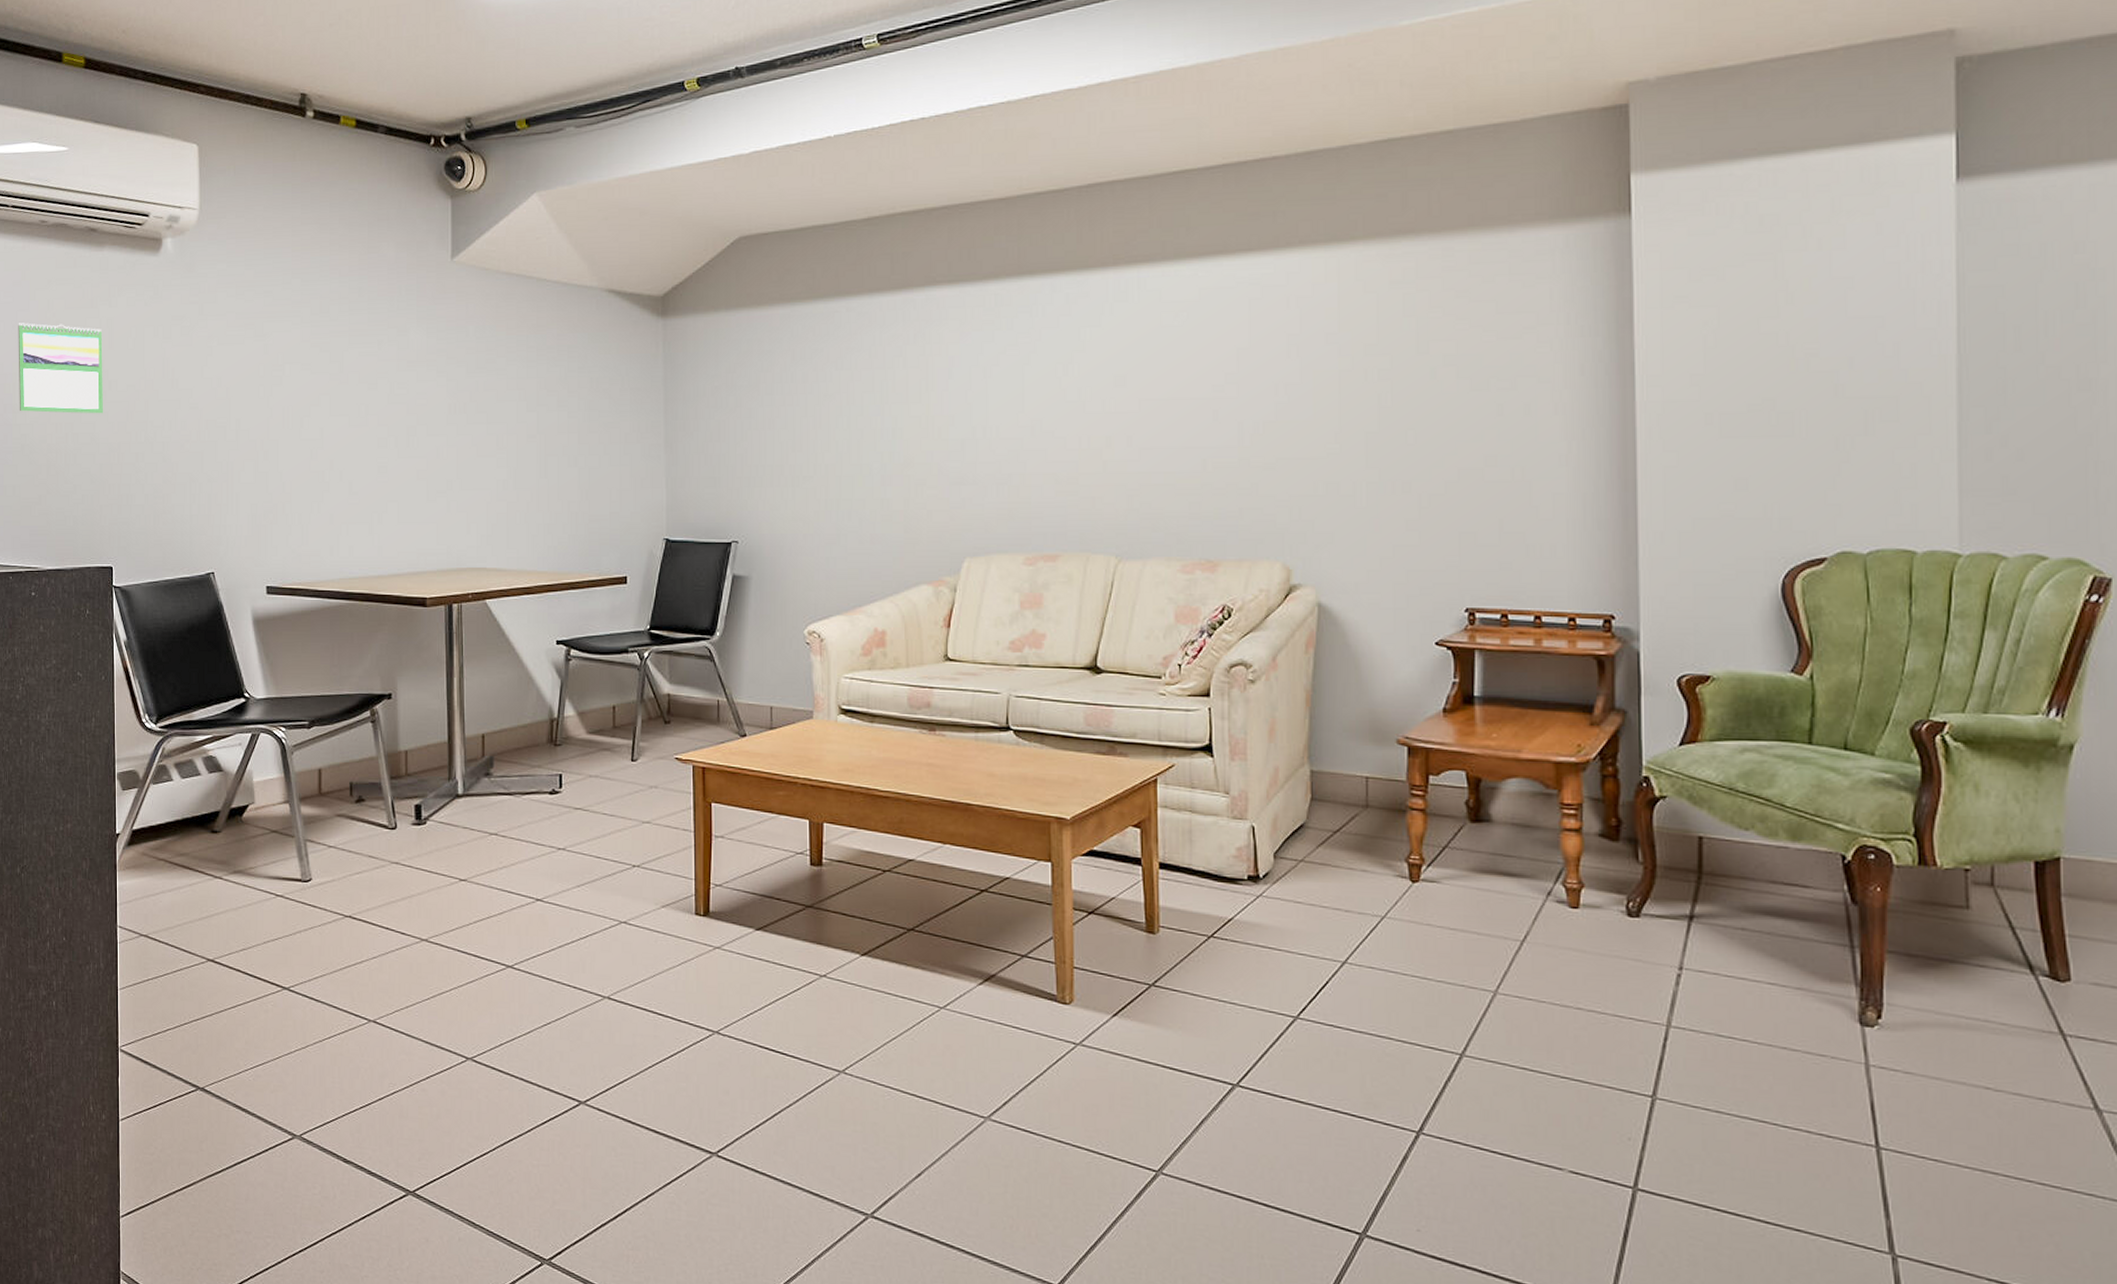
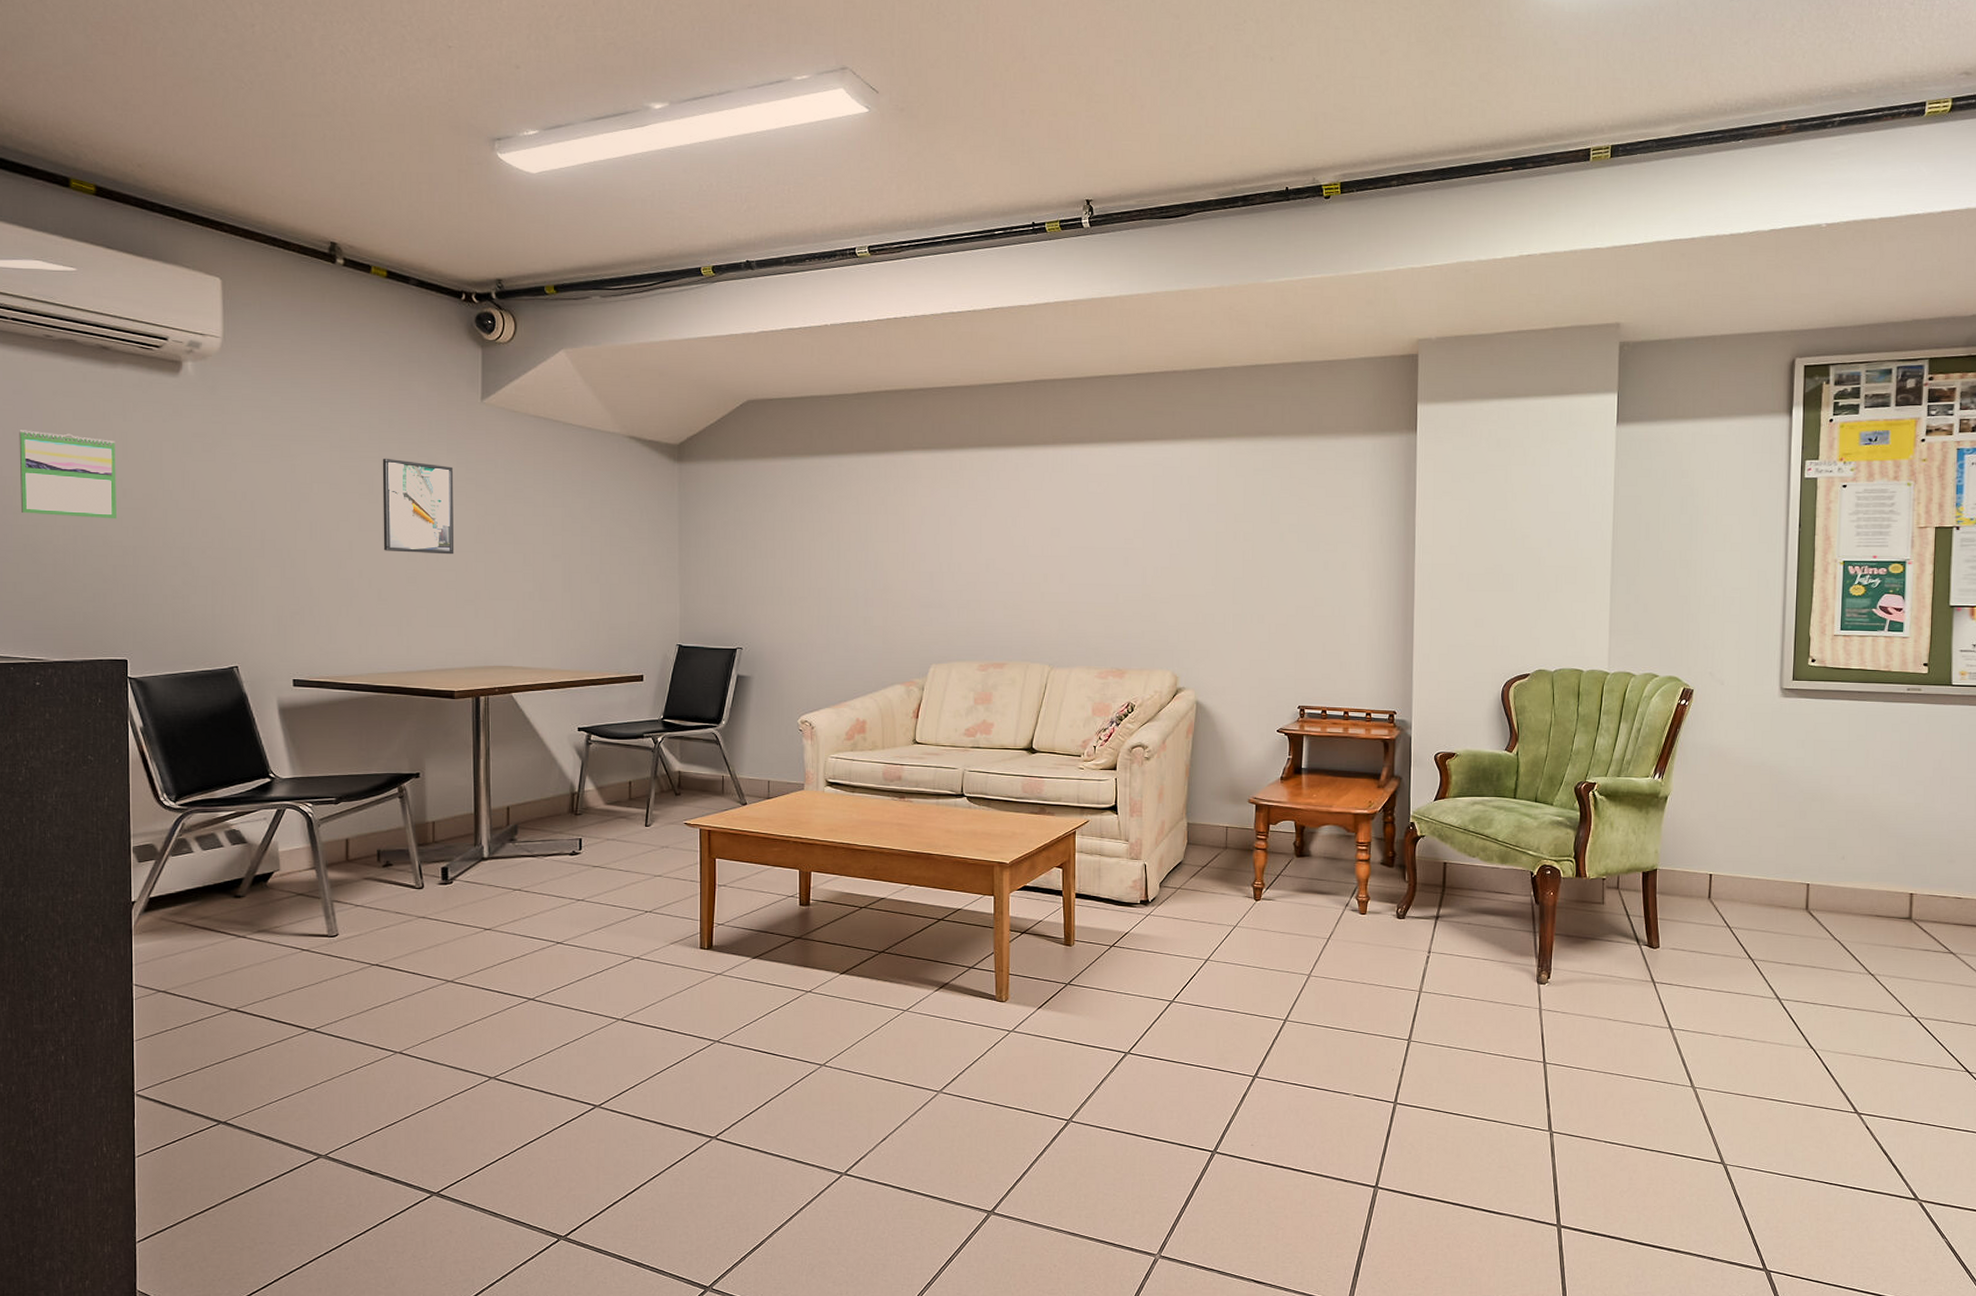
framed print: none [352,331,425,439] -> present [382,458,455,555]

